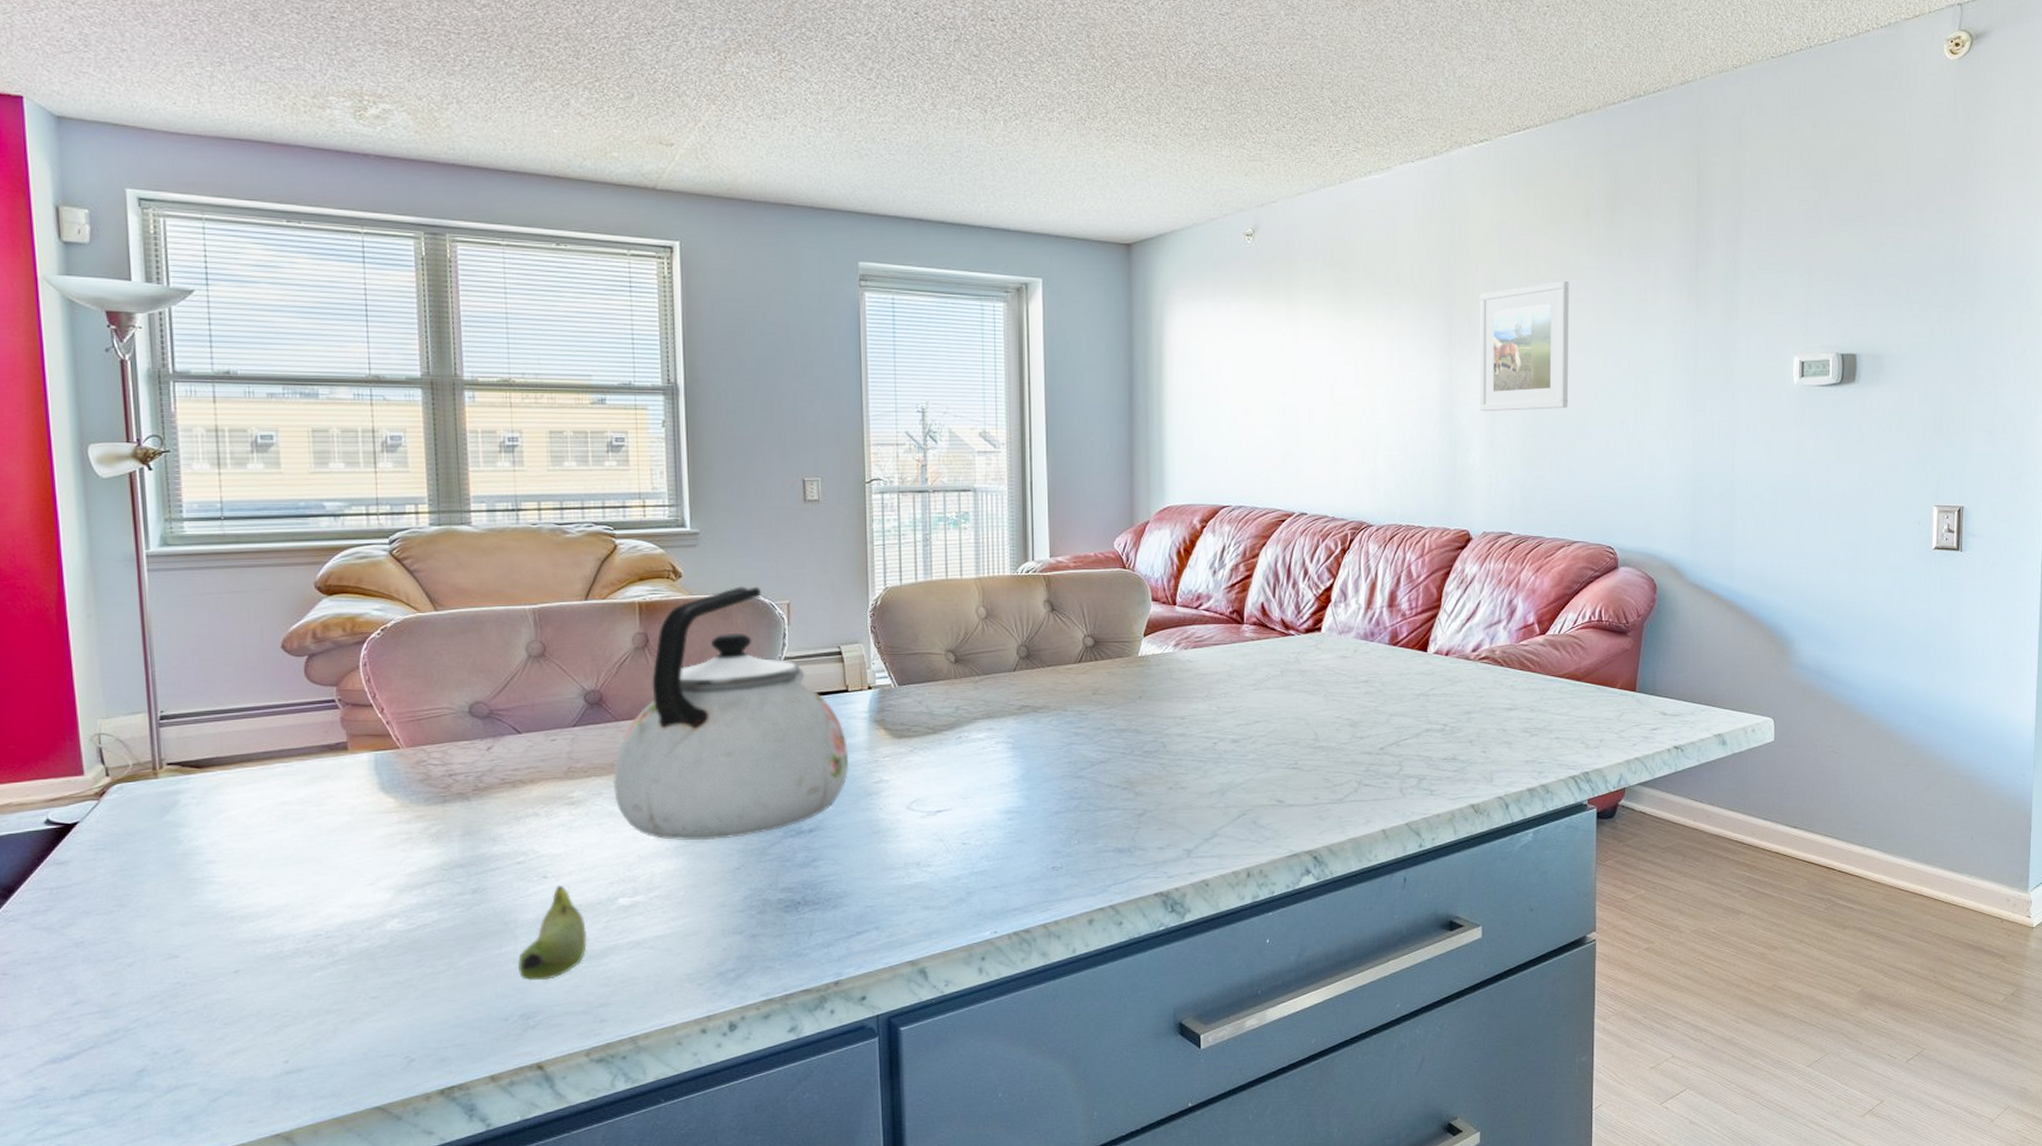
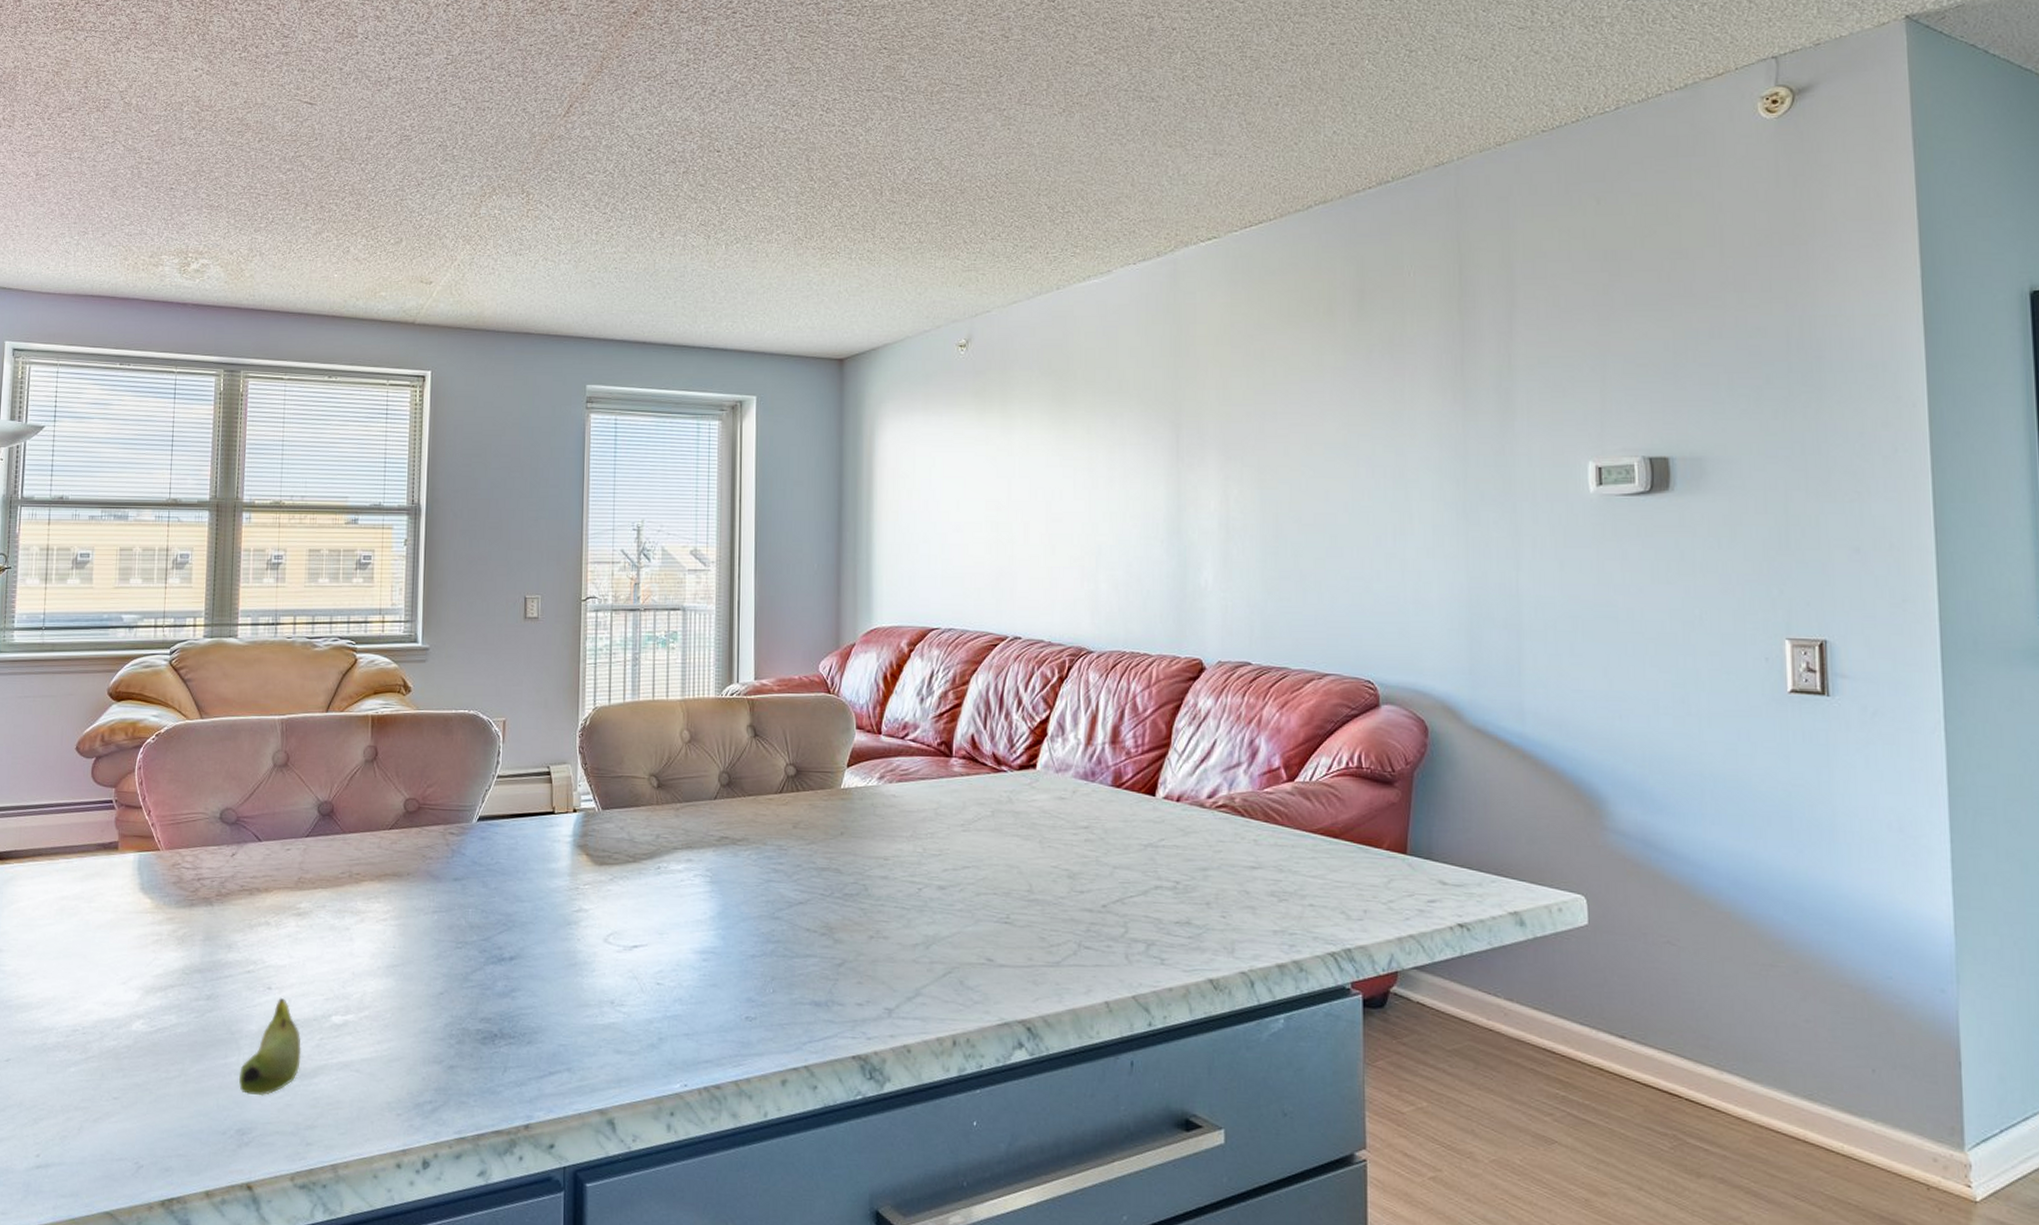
kettle: present [612,586,849,841] -> none [336,702,552,962]
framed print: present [1479,280,1569,412] -> none [1210,382,1313,527]

